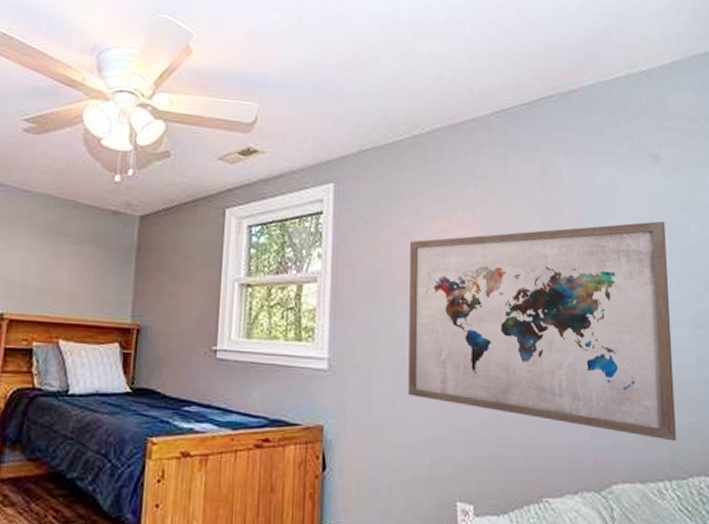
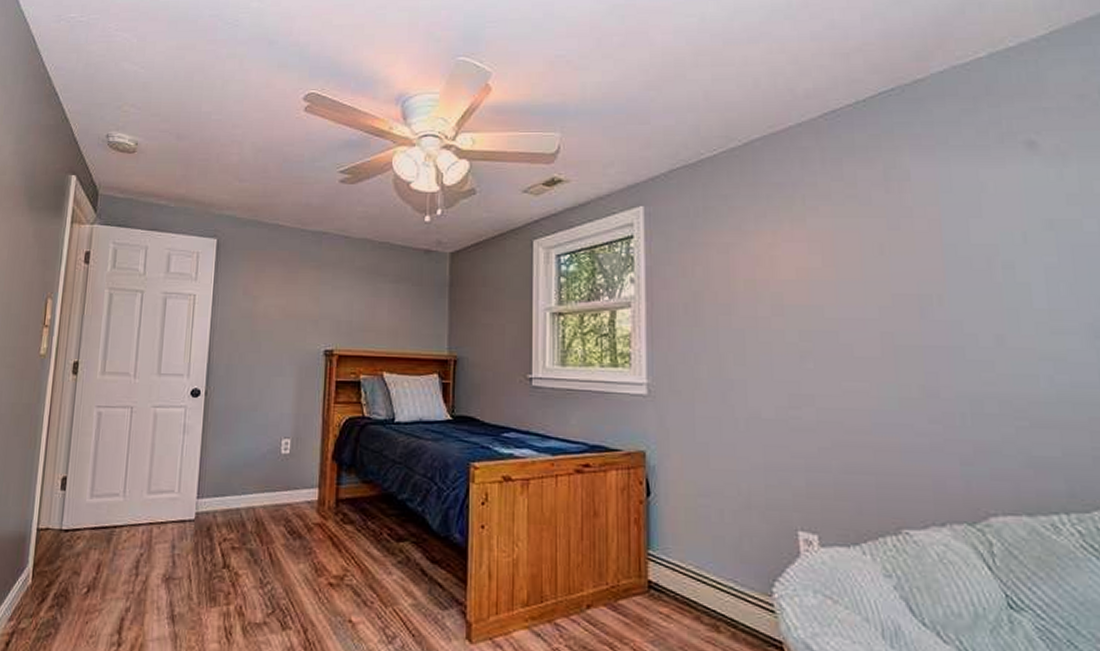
wall art: present [408,220,676,442] -> none [731,217,1074,469]

